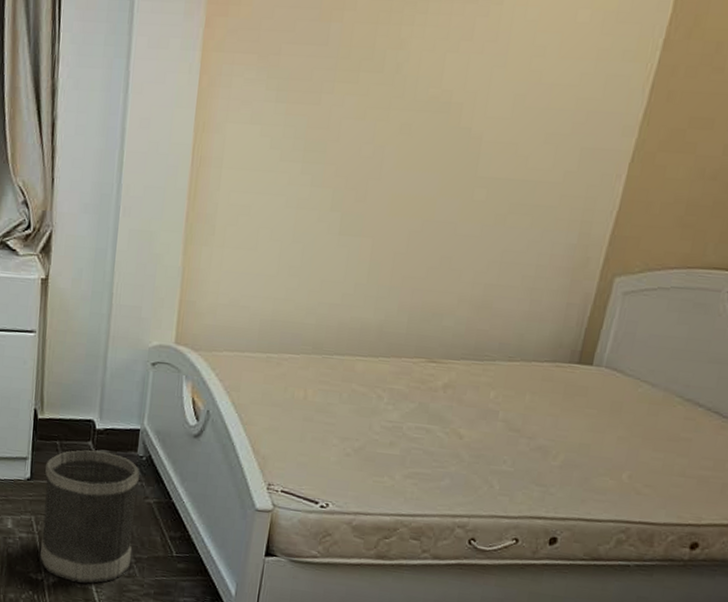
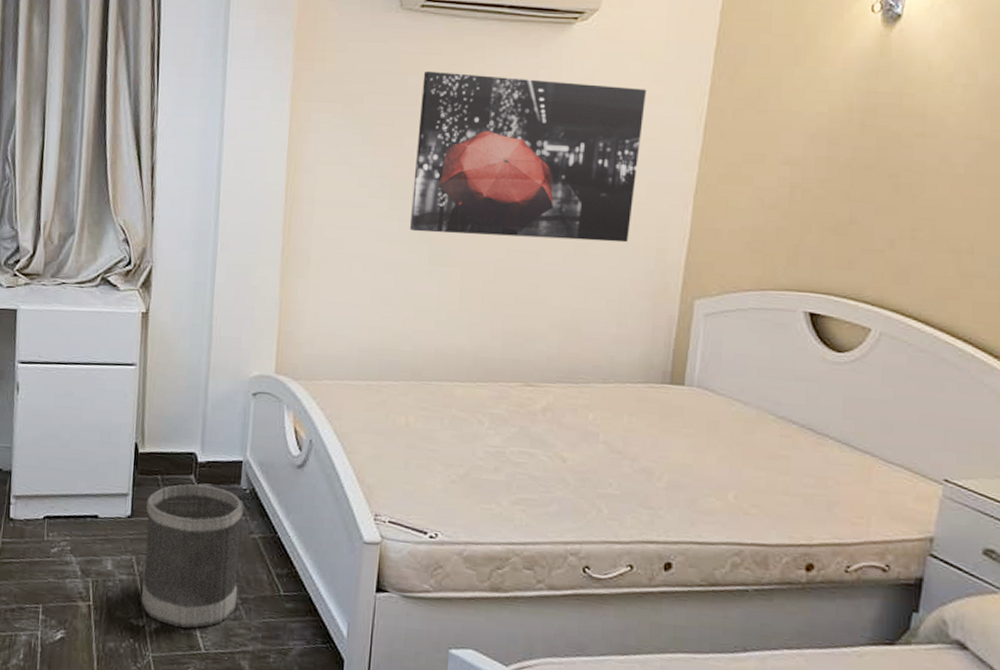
wall art: none [321,17,594,215] -> present [409,70,647,243]

